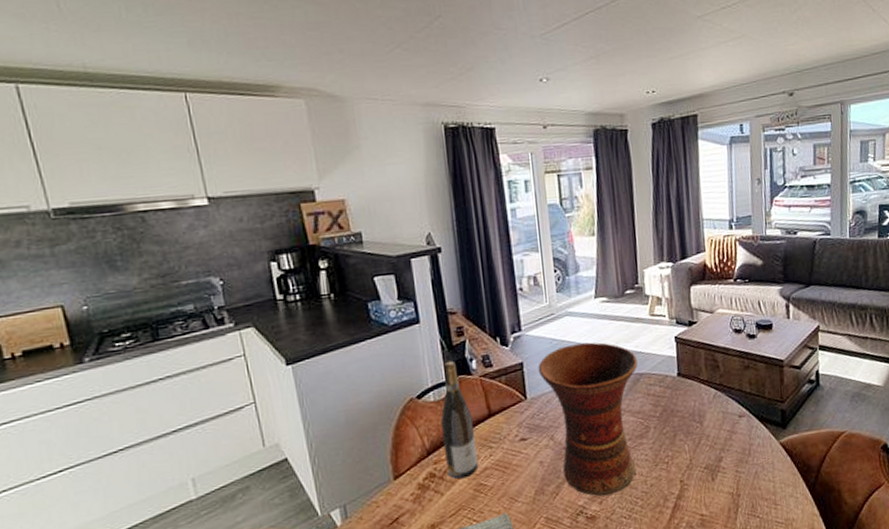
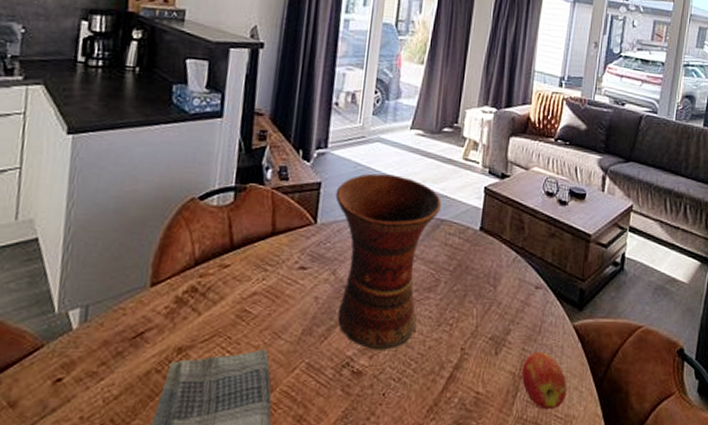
wine bottle: present [440,360,479,480] -> none [211,165,254,300]
apple: none [738,470,784,519] -> present [521,351,568,410]

